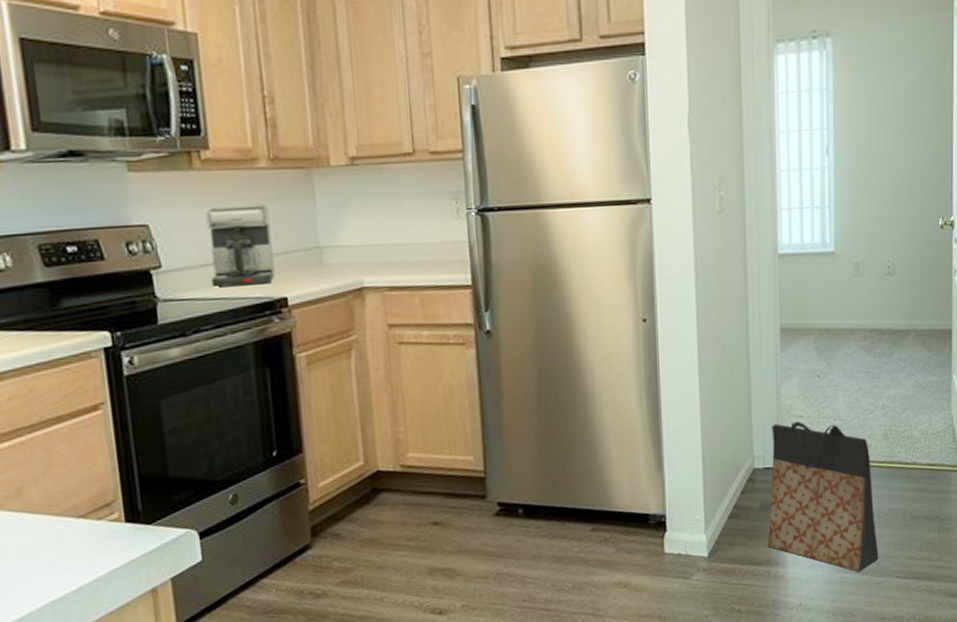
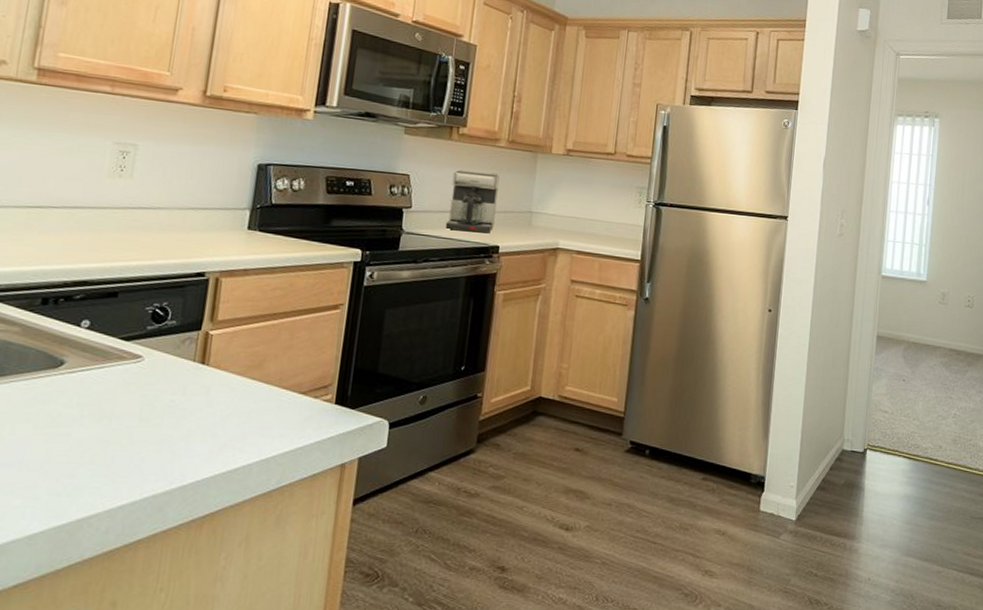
bag: present [767,421,879,573] -> none [846,414,941,559]

